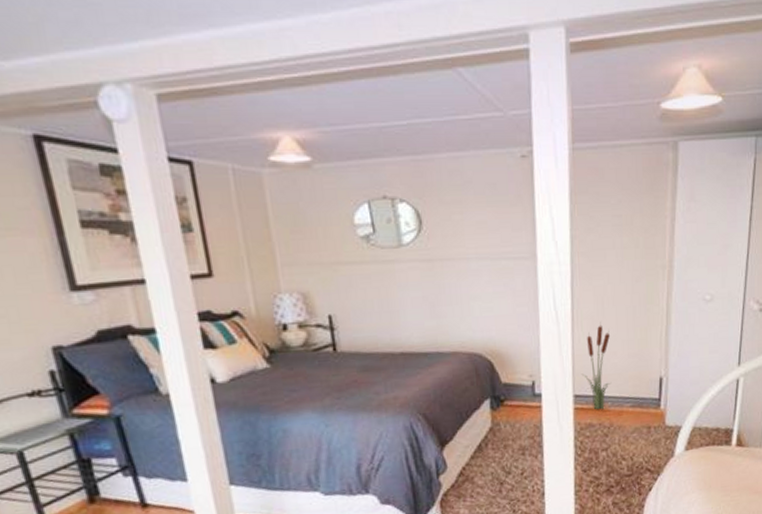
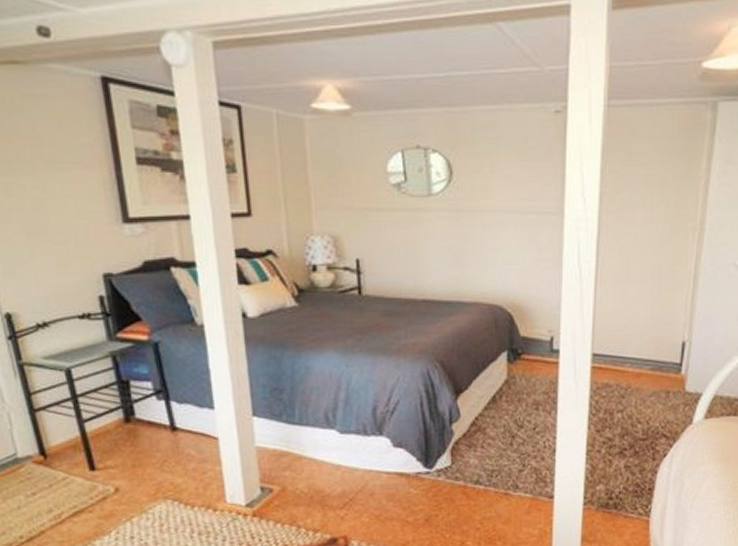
decorative plant: present [582,322,610,410] -> none [602,281,633,370]

